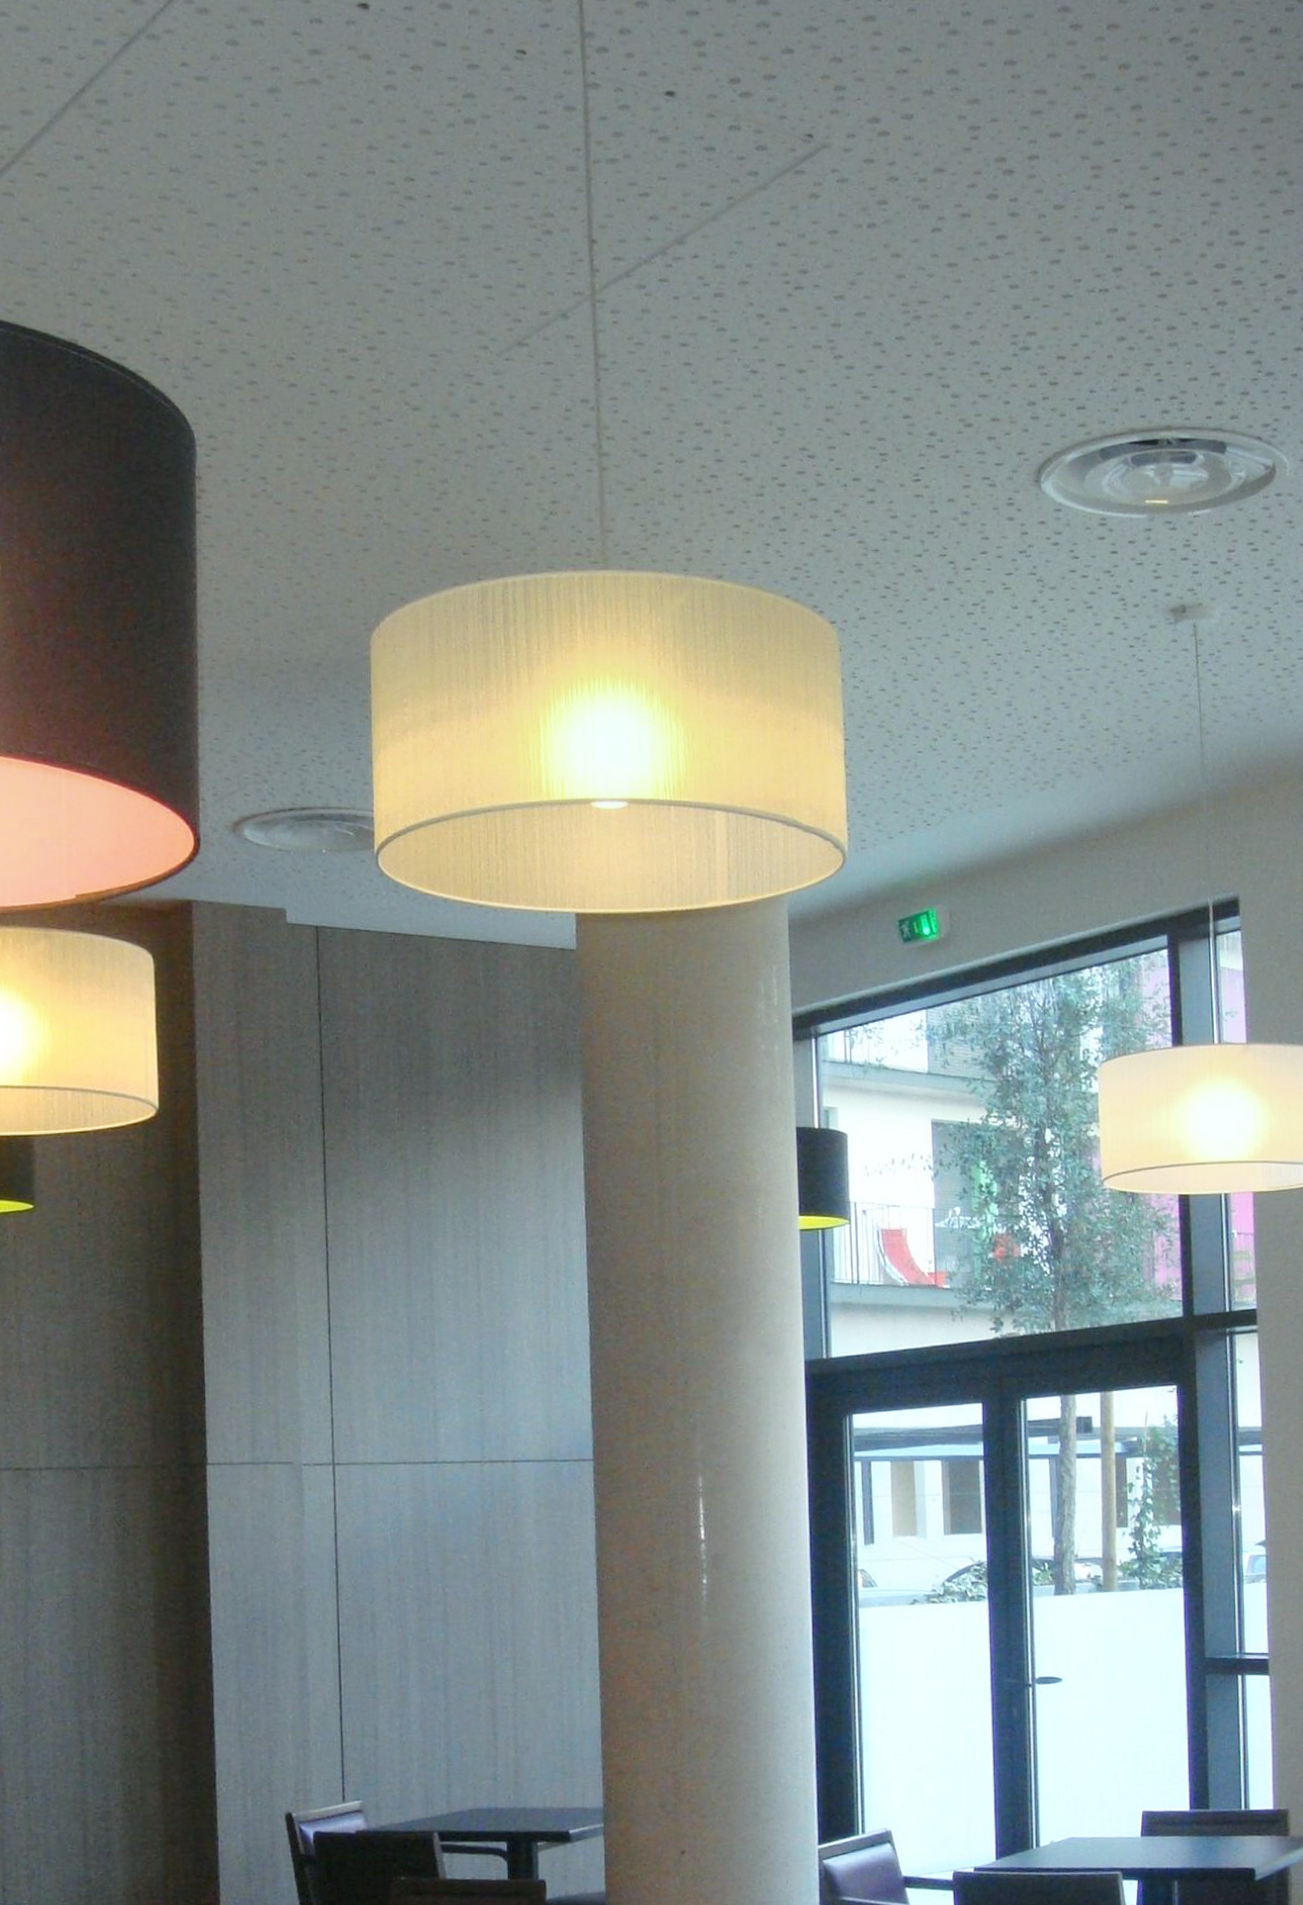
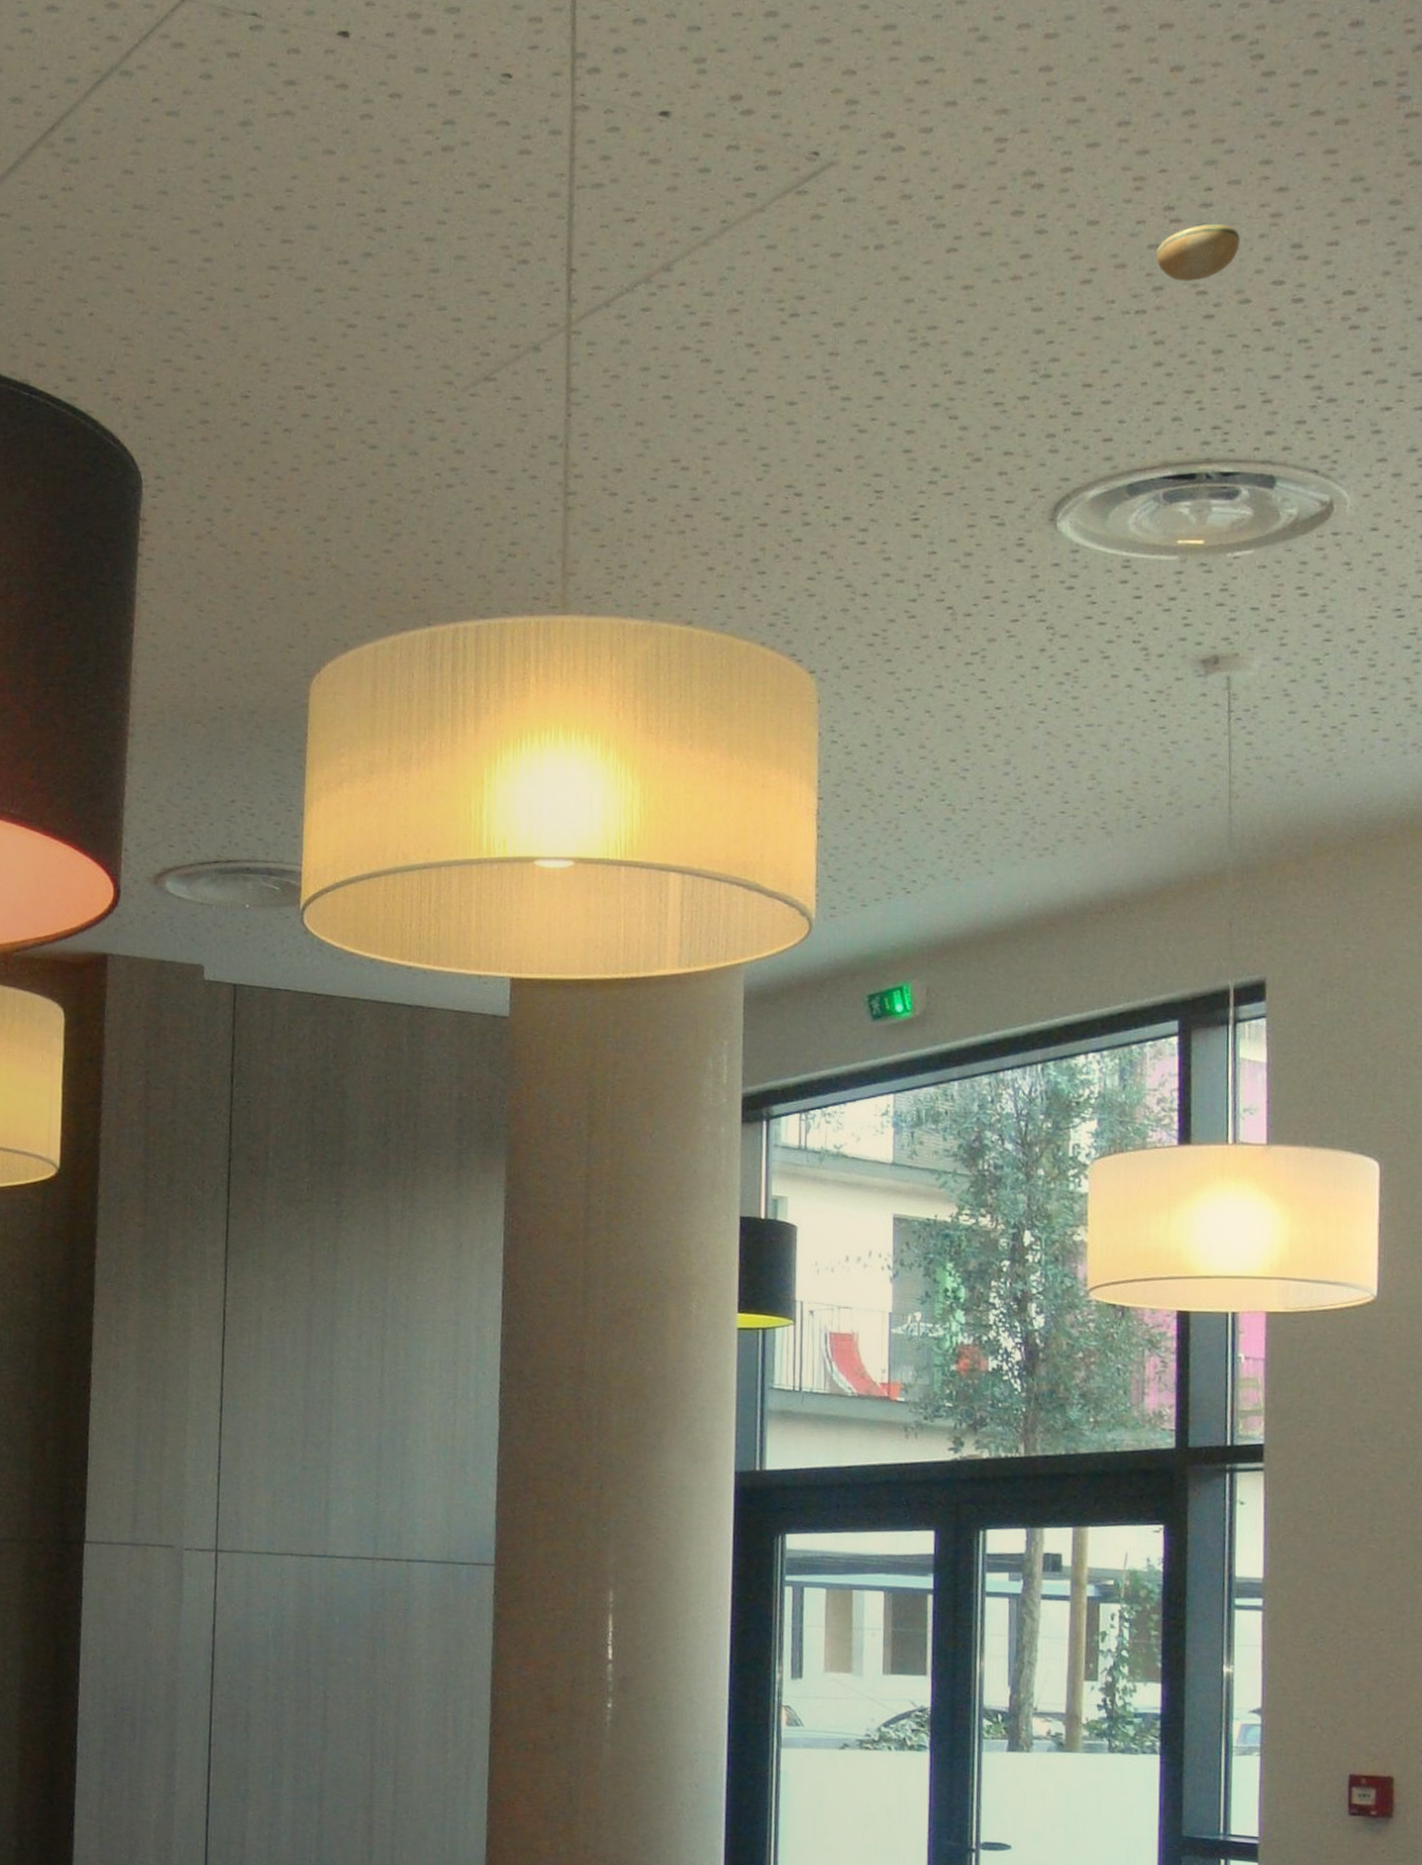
smoke detector: none [1114,211,1186,263] -> present [1156,224,1240,281]

